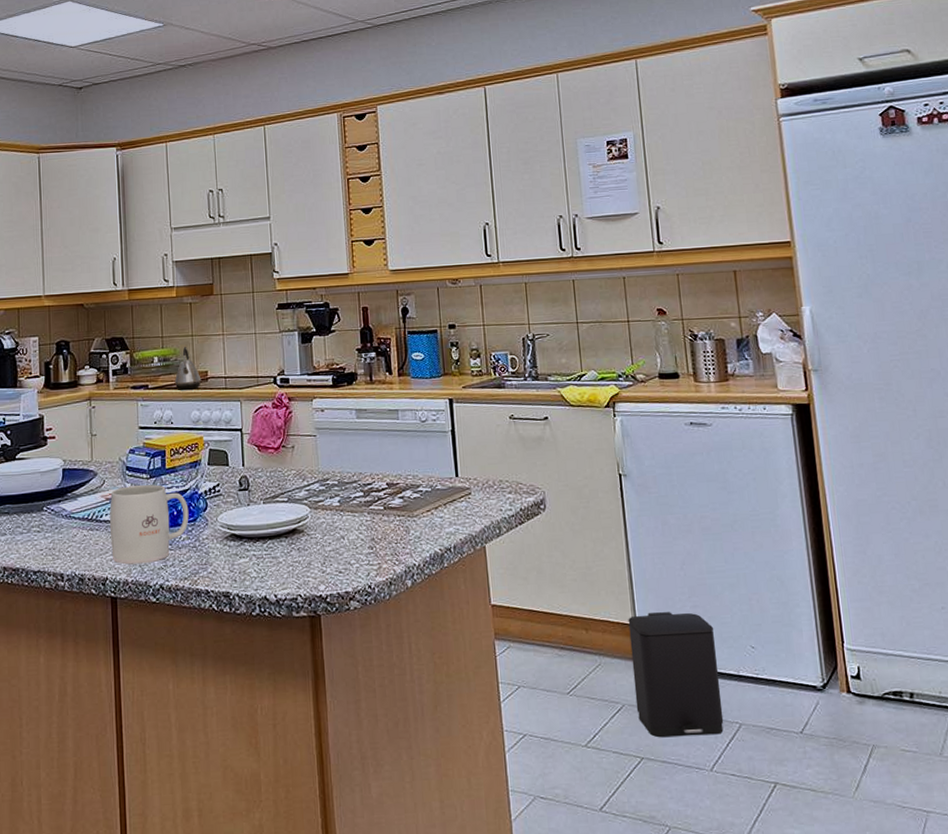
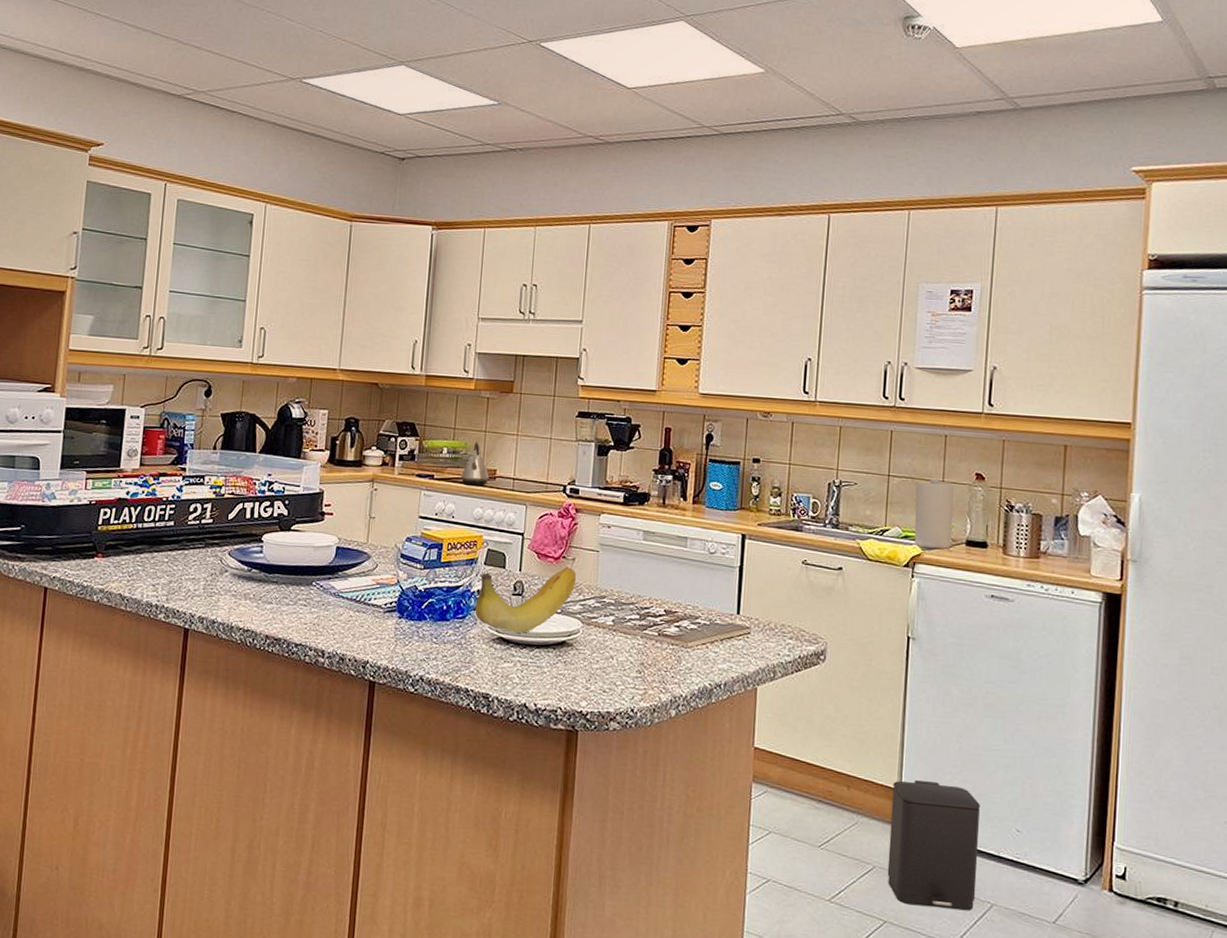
mug: present [109,484,189,565] -> none [375,573,459,654]
fruit: none [204,455,299,527] -> present [475,567,577,633]
paper towel holder: none [604,319,646,387] -> present [914,478,954,550]

